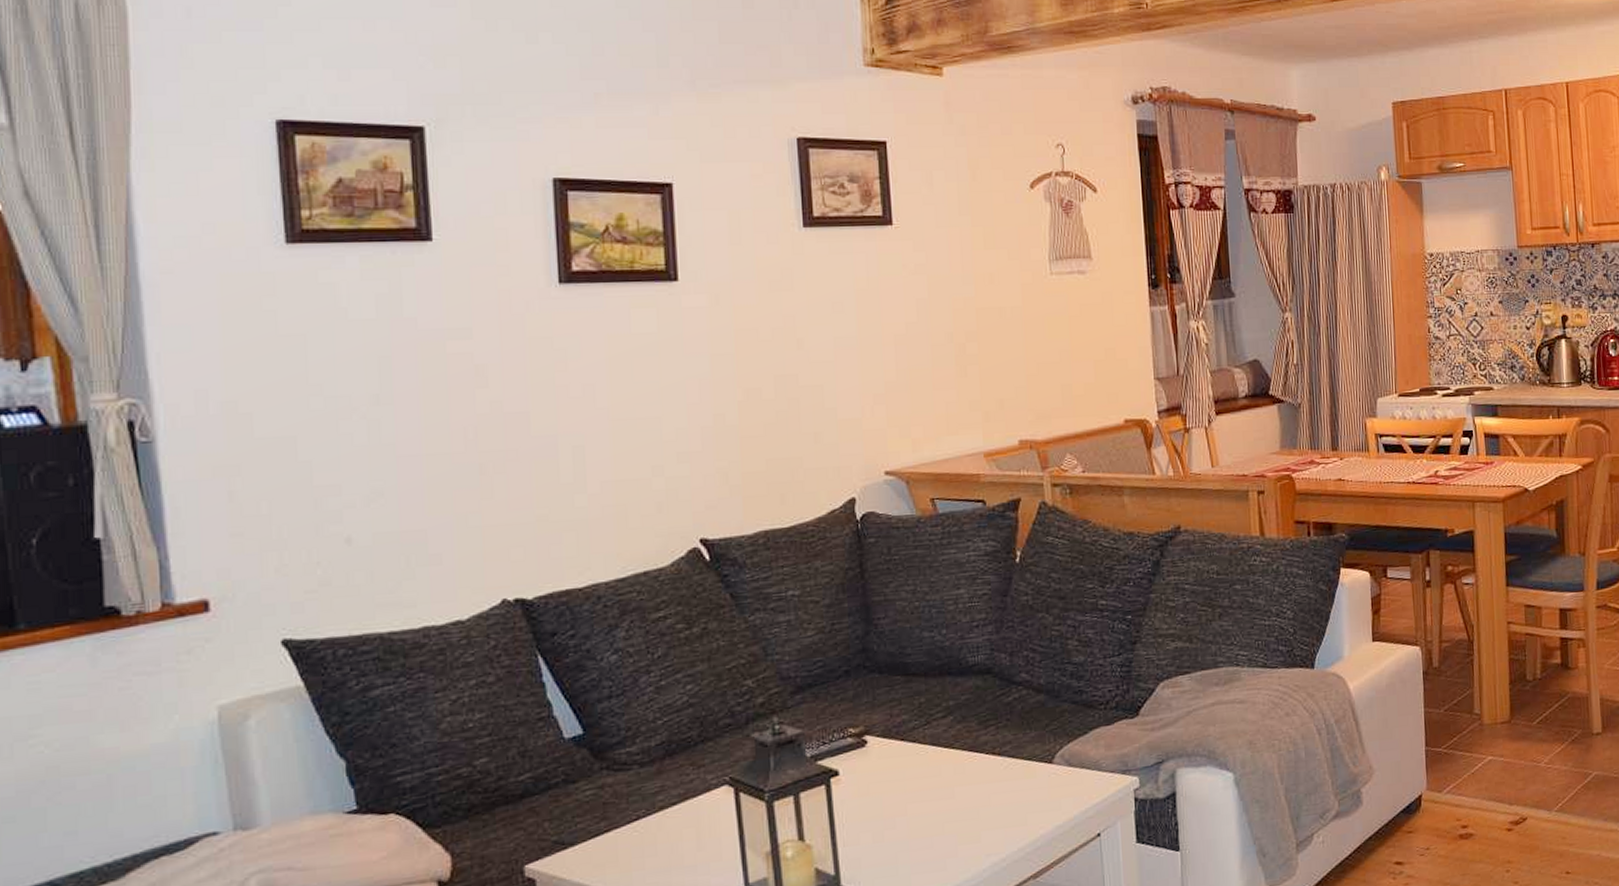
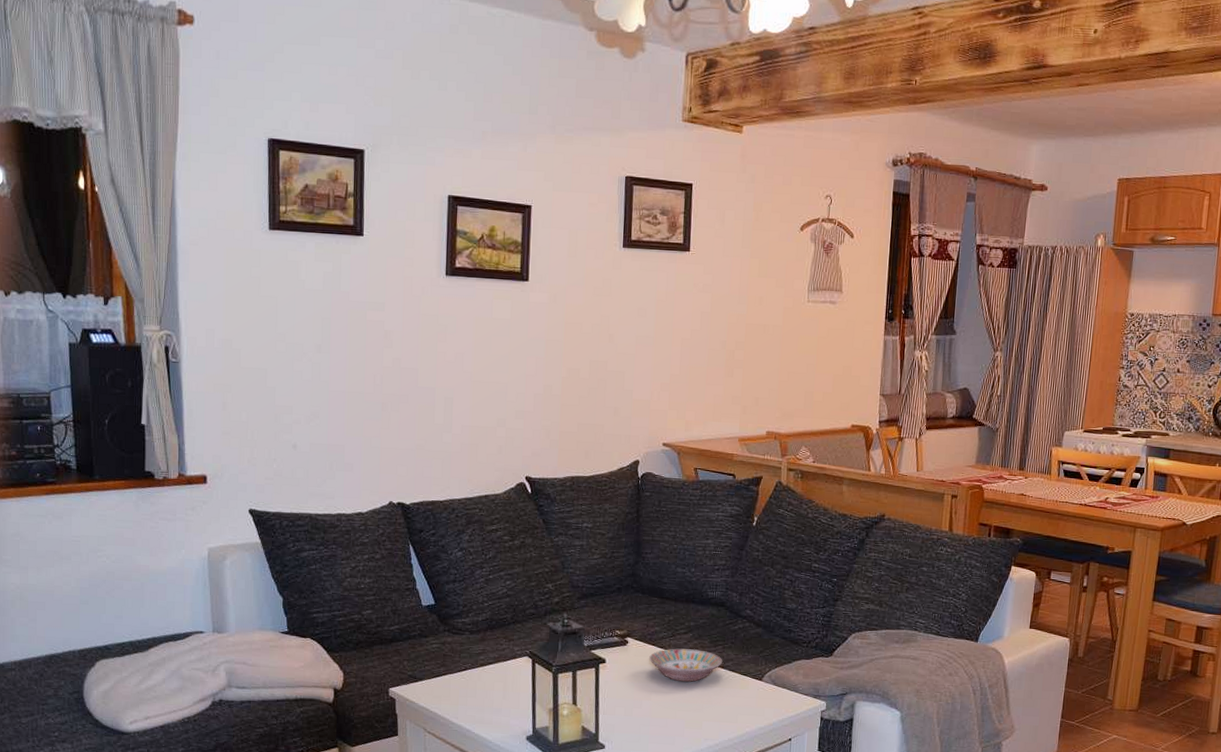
bowl: none [898,736,998,784] -> present [649,648,723,682]

